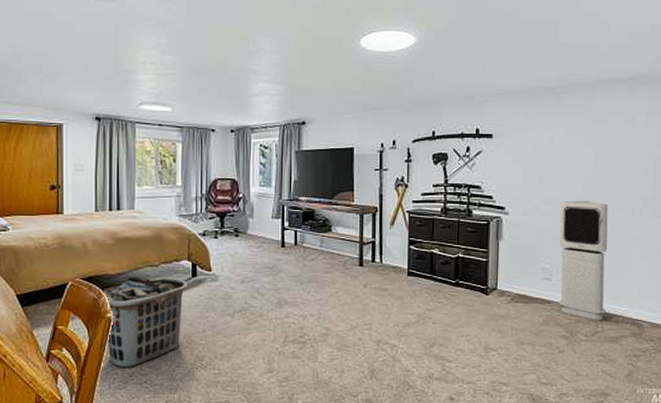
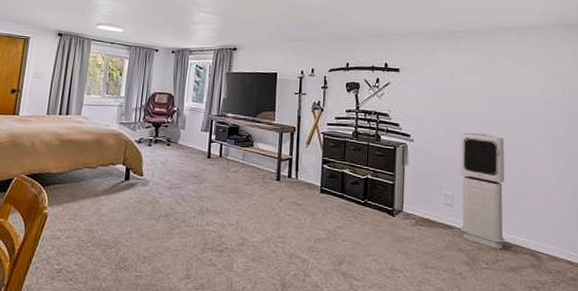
clothes hamper: present [103,277,189,368] -> none [40,176,121,264]

